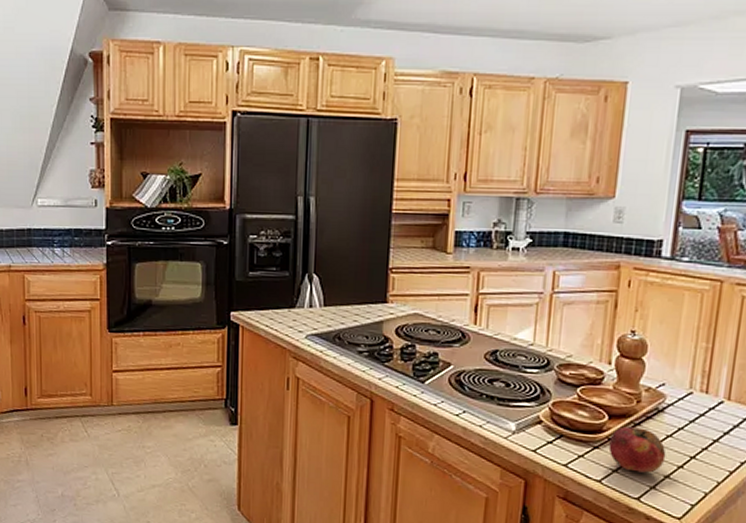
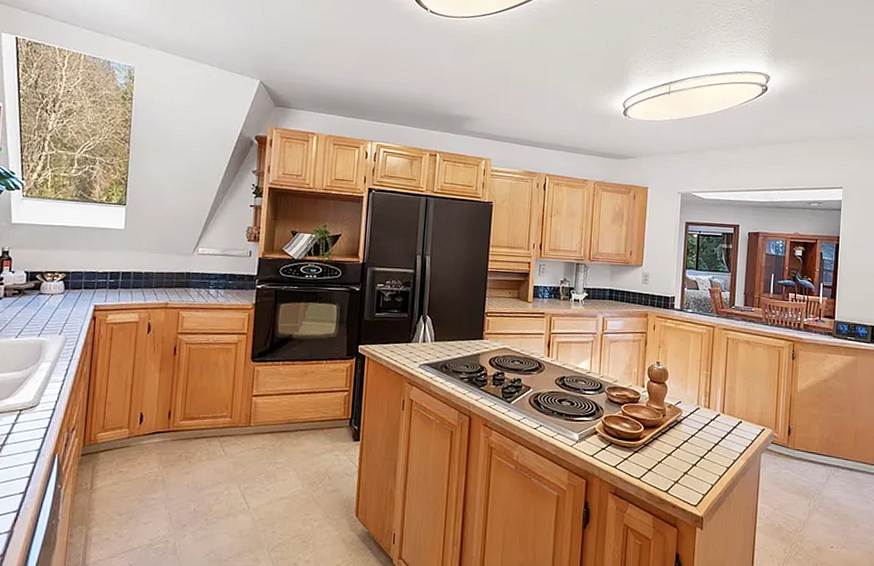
fruit: present [608,426,666,473] -> none [645,435,684,471]

